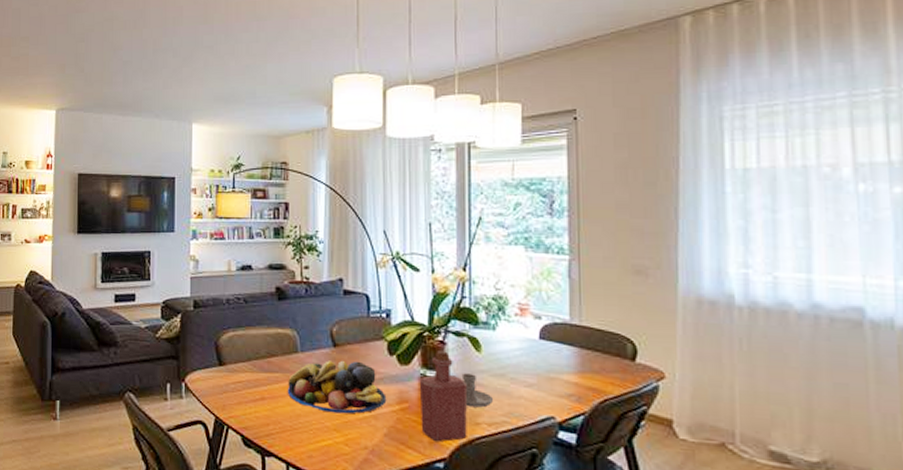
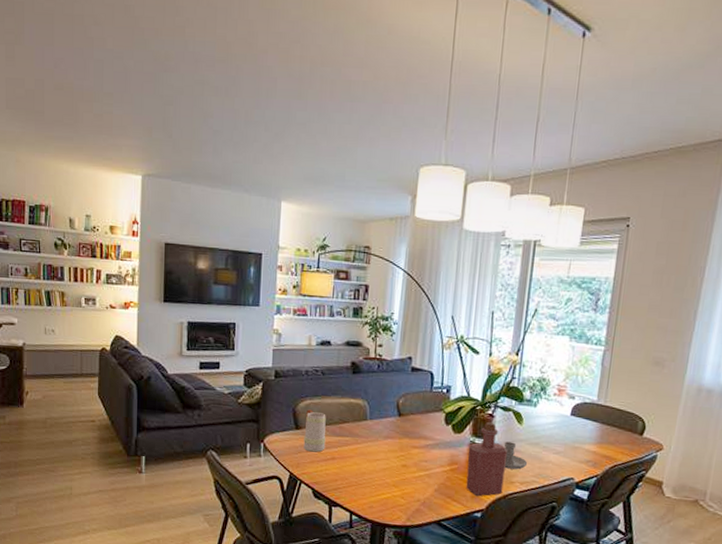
mug: none [229,342,253,392] -> present [303,409,326,453]
fruit bowl: present [287,360,387,414] -> none [355,427,440,473]

